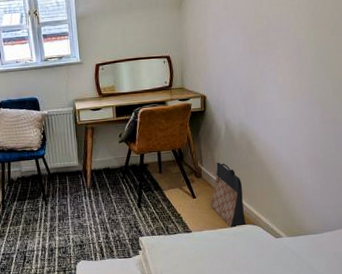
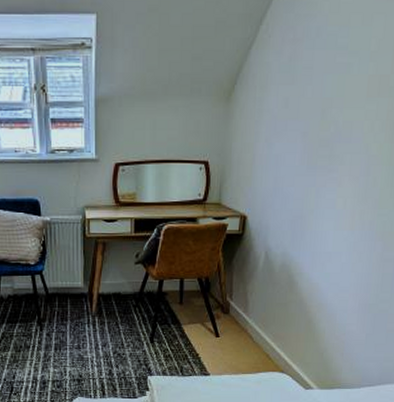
bag: present [211,162,246,228] -> none [236,298,275,374]

